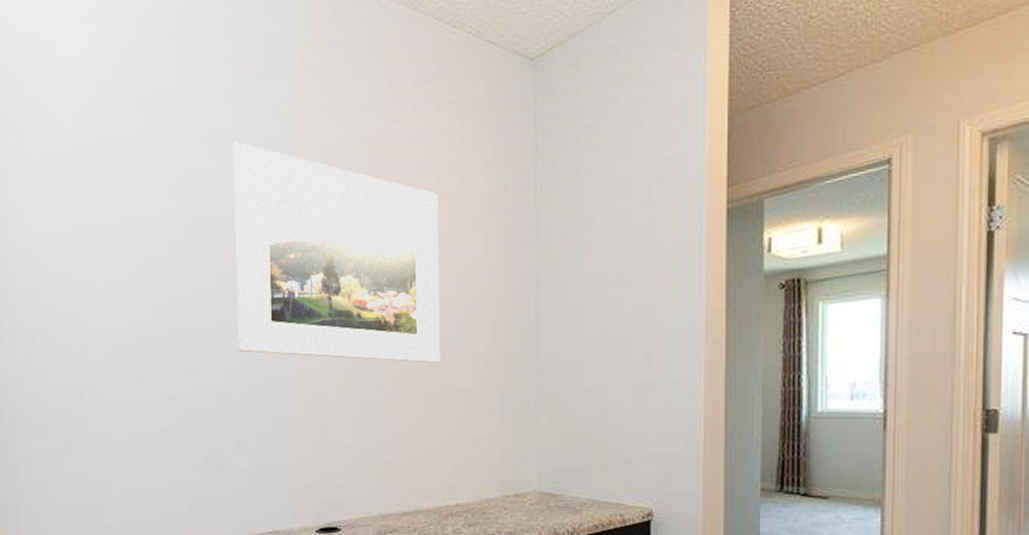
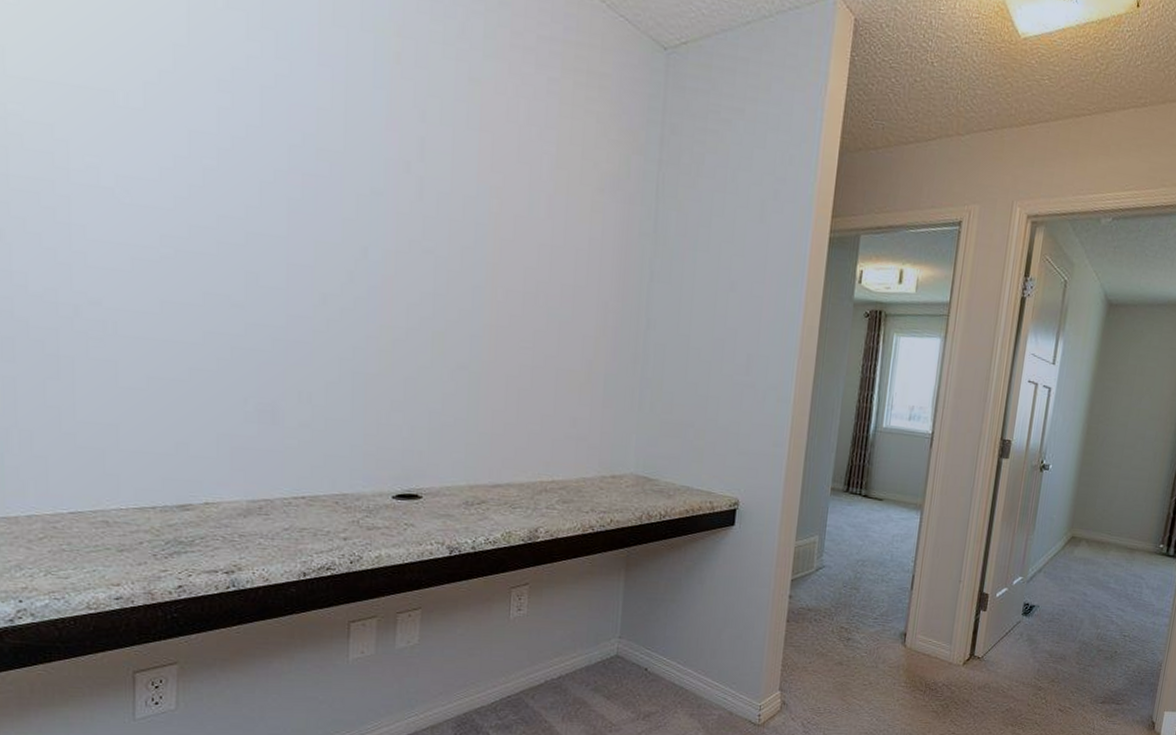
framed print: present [233,142,440,363] -> none [307,48,557,338]

